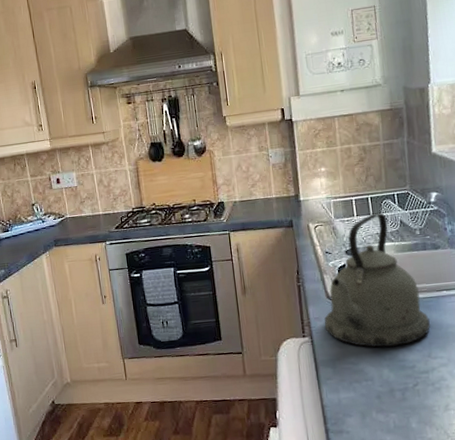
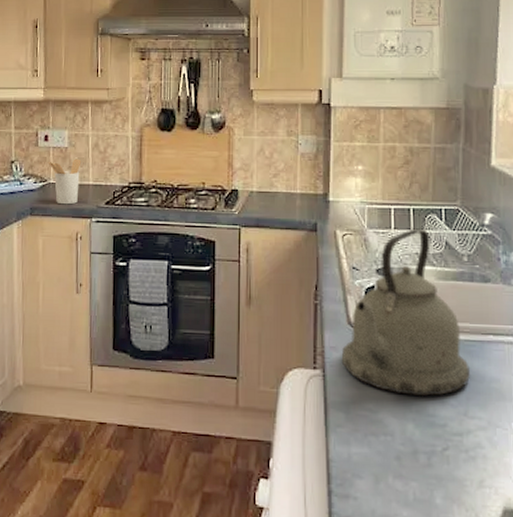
utensil holder: none [62,194,92,234] -> present [48,159,82,205]

